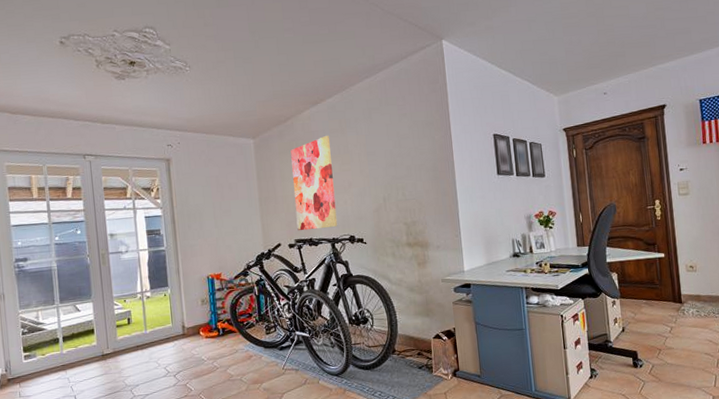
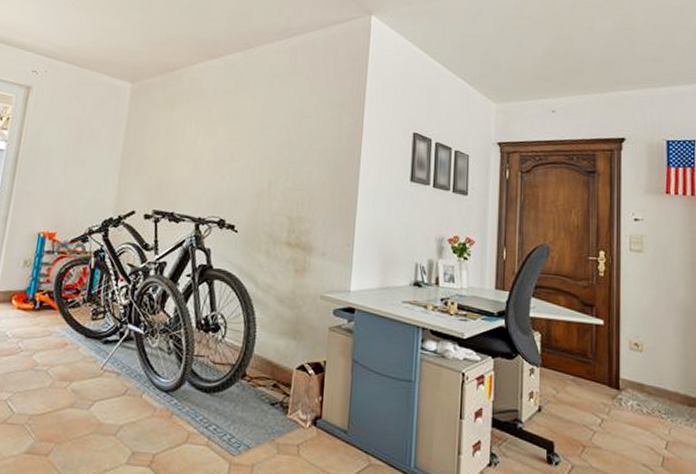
wall art: present [290,135,338,231] -> none [159,95,220,205]

